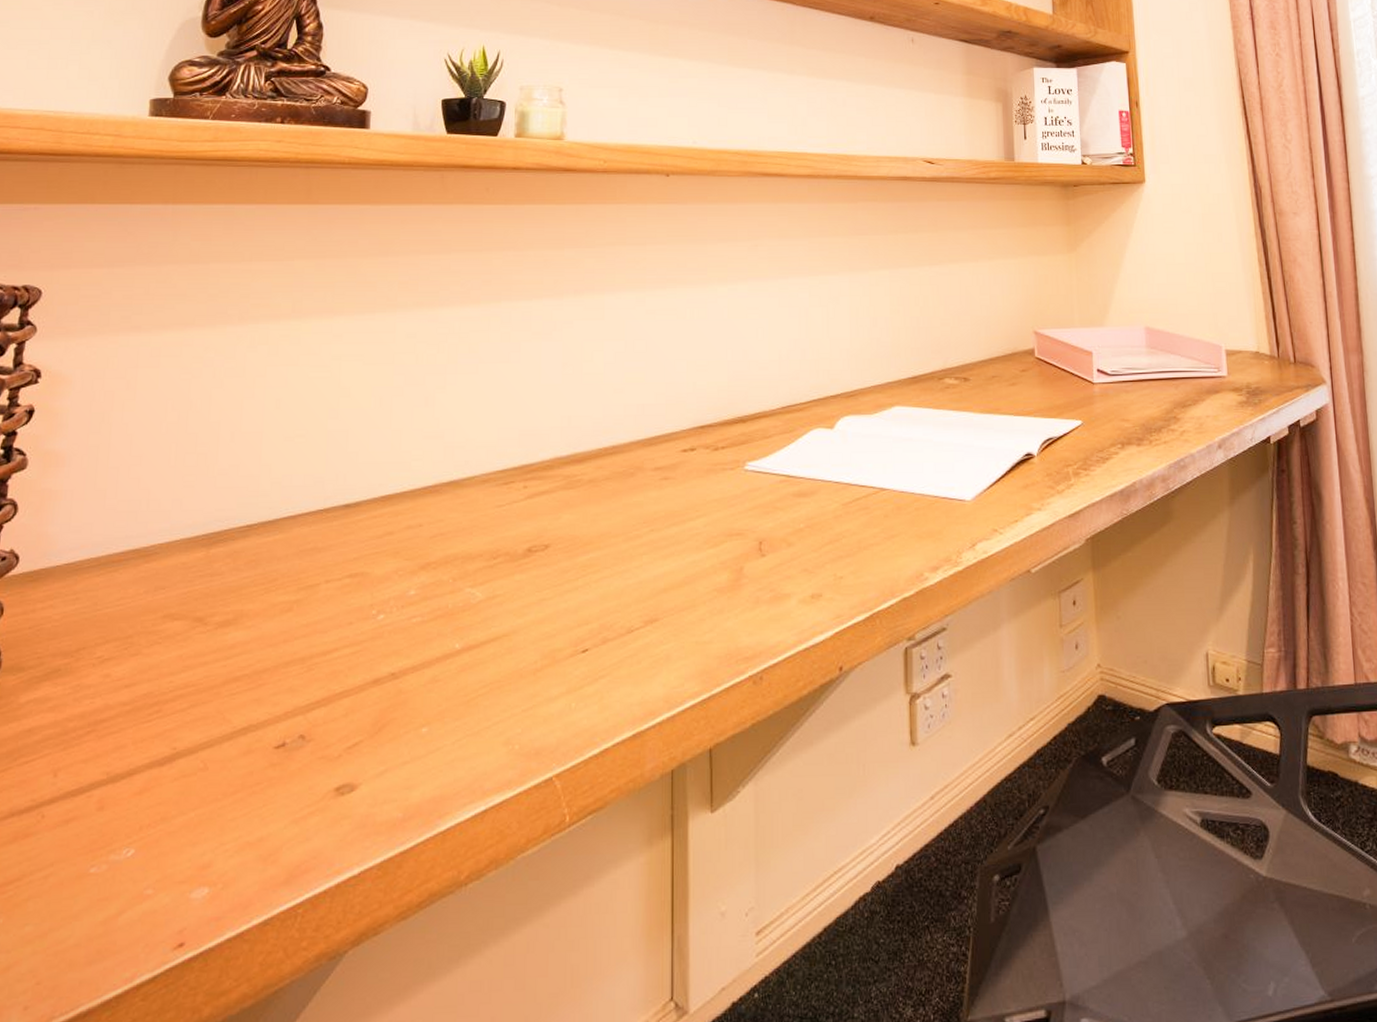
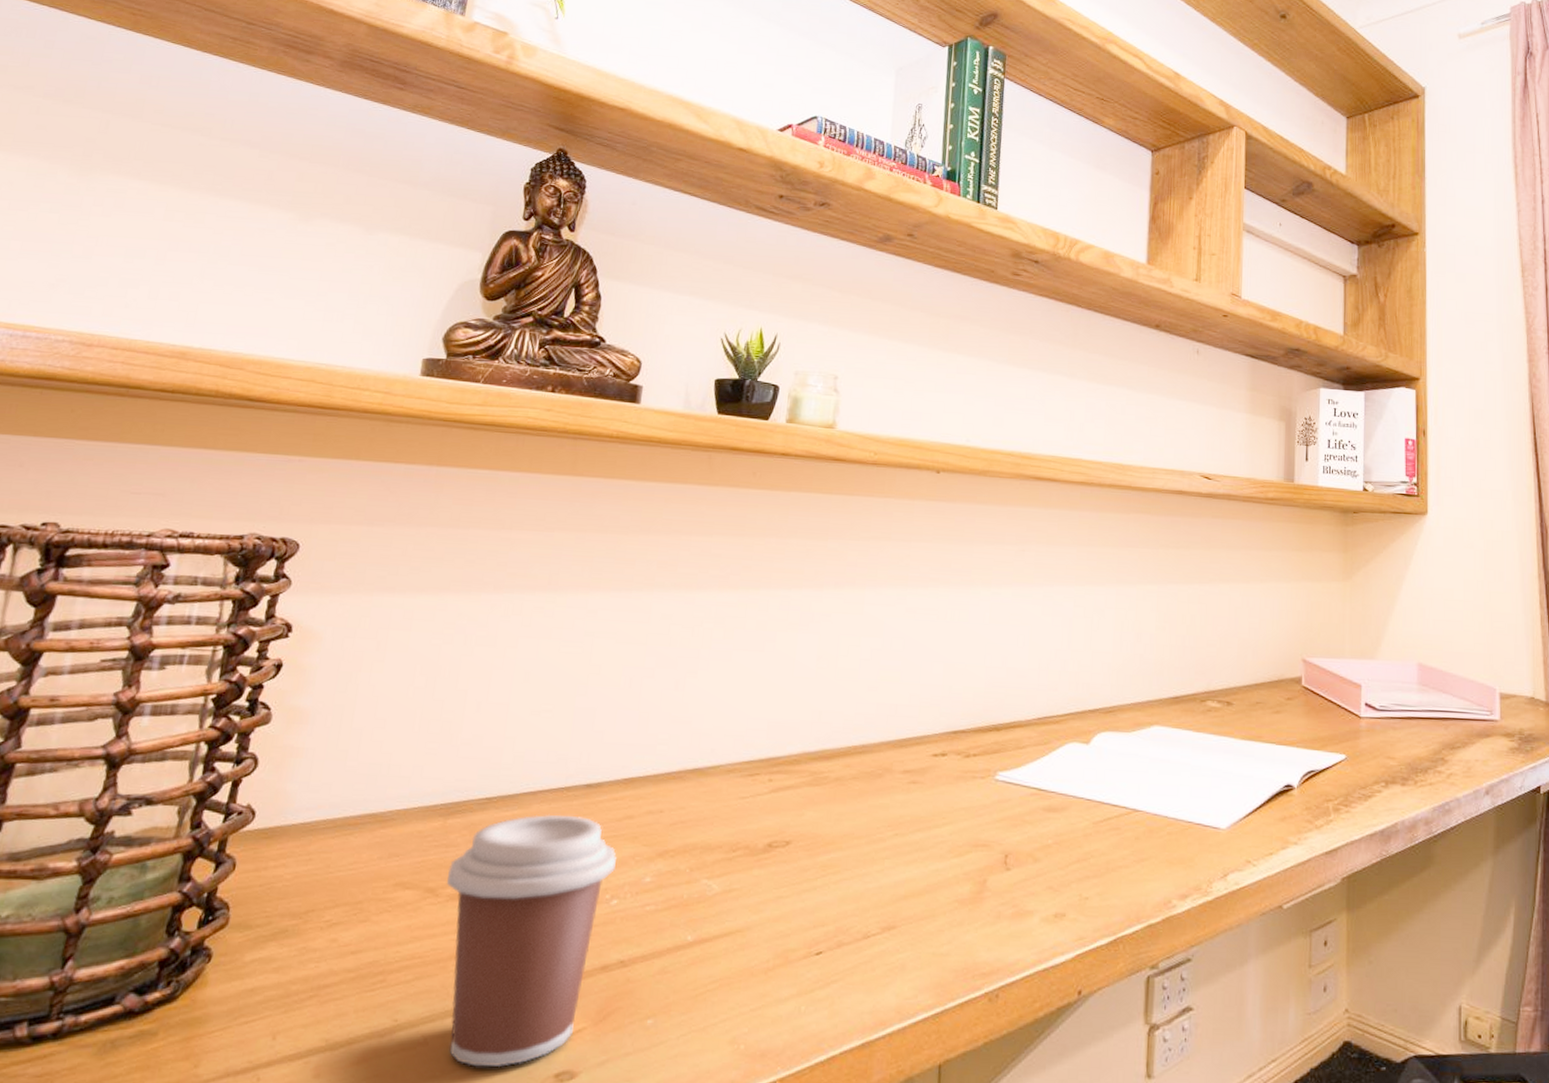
coffee cup: none [214,536,380,787] -> present [447,814,616,1067]

